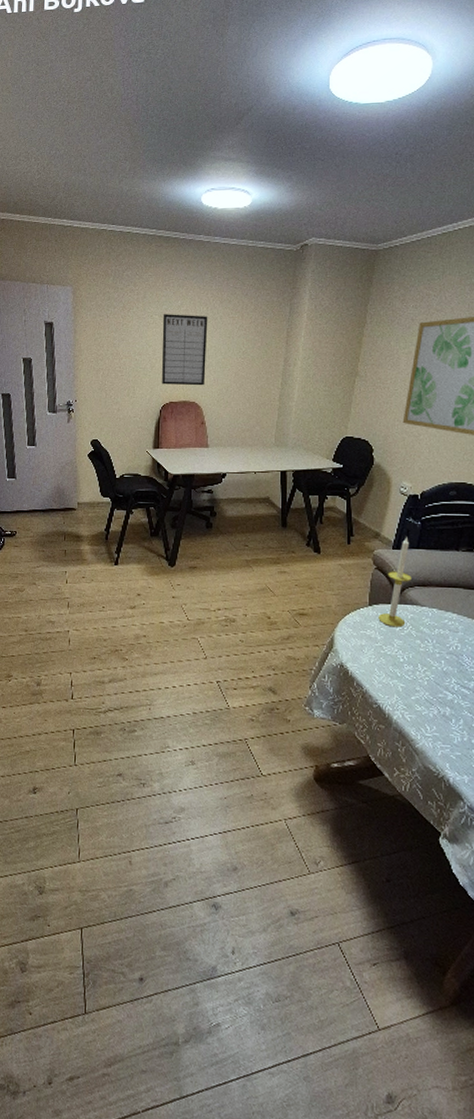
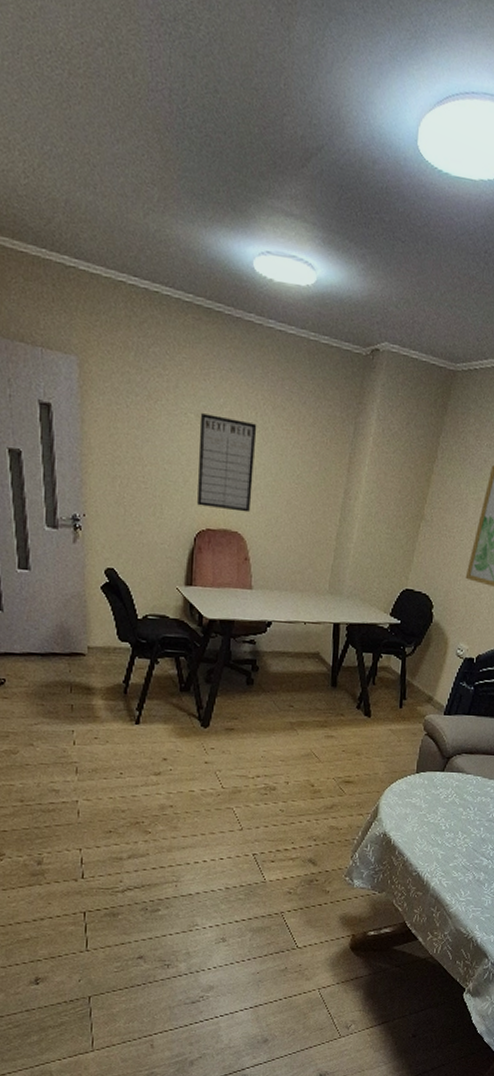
candle: present [378,537,412,628] -> none [424,702,461,795]

